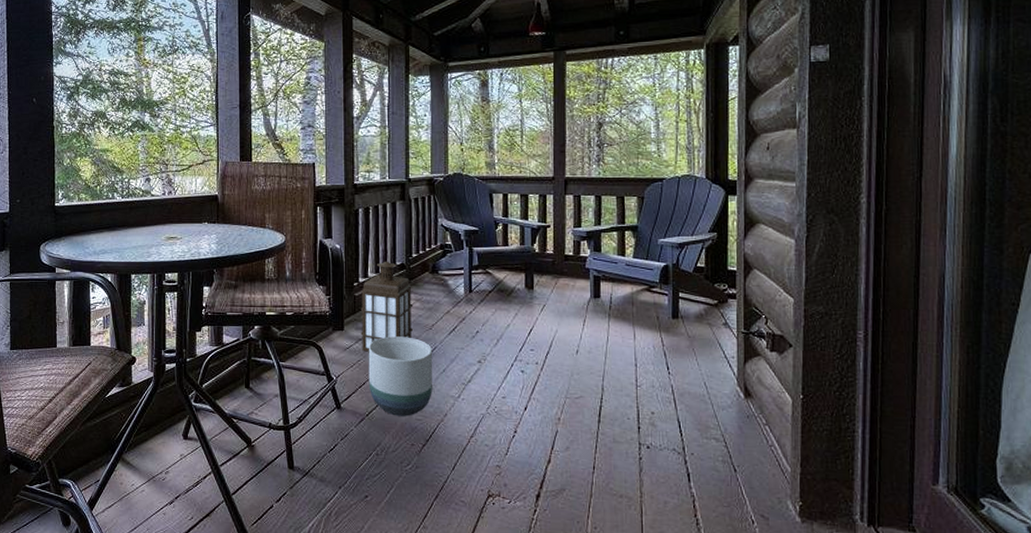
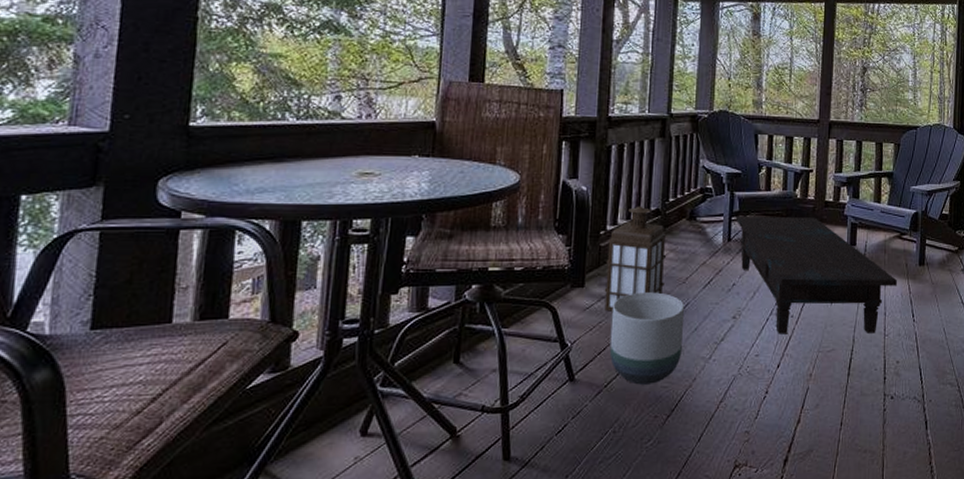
coffee table: none [475,269,647,383] -> present [735,215,897,334]

